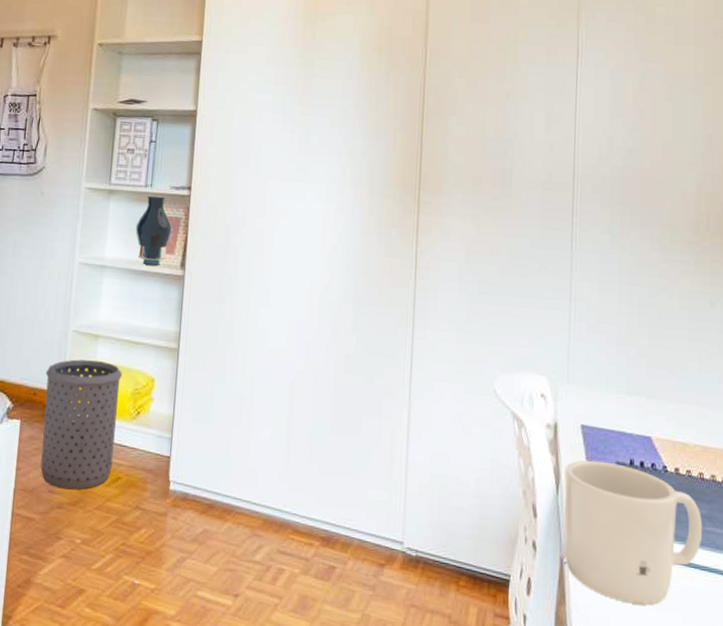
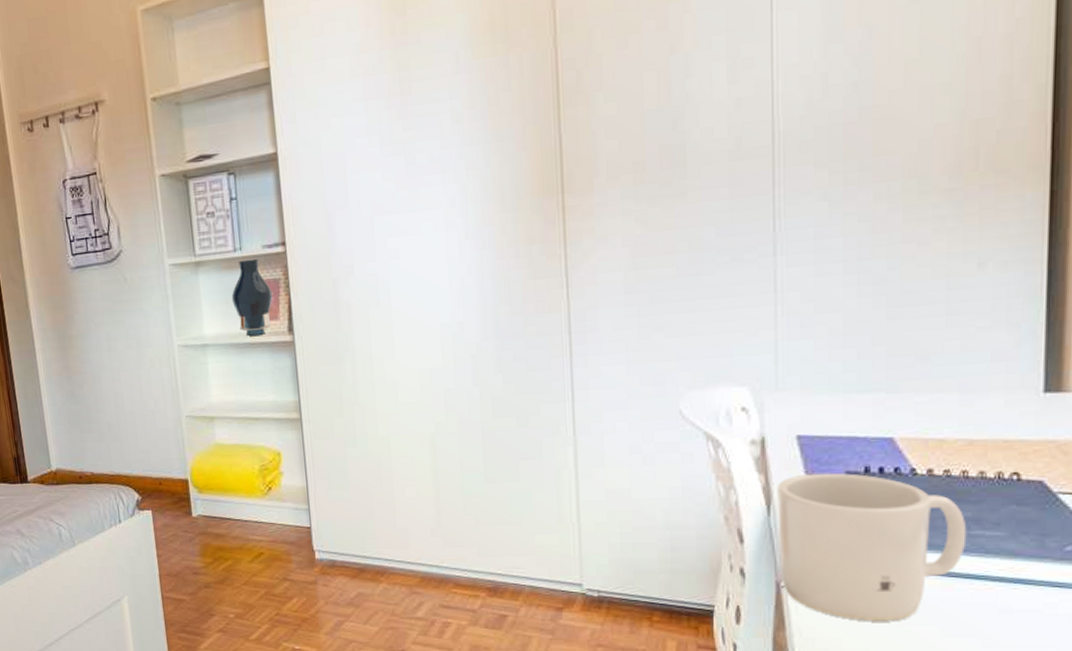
laundry basket: present [40,359,122,490] -> none [167,442,252,570]

